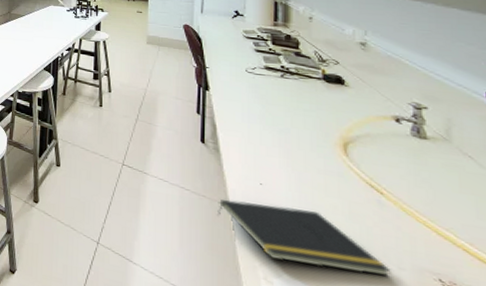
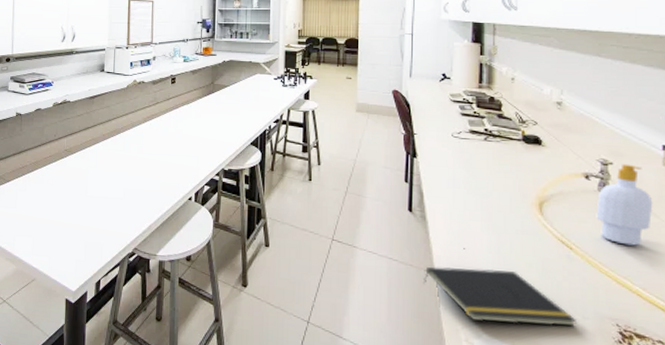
soap bottle: none [409,109,478,197] -> present [596,163,653,246]

